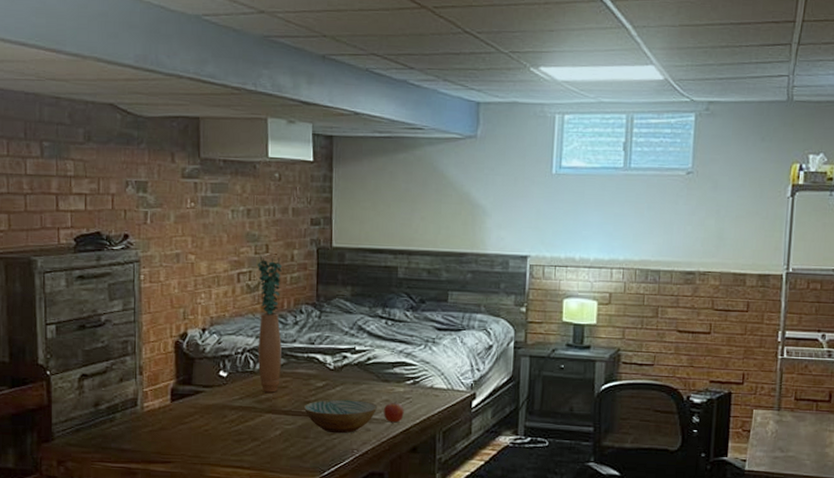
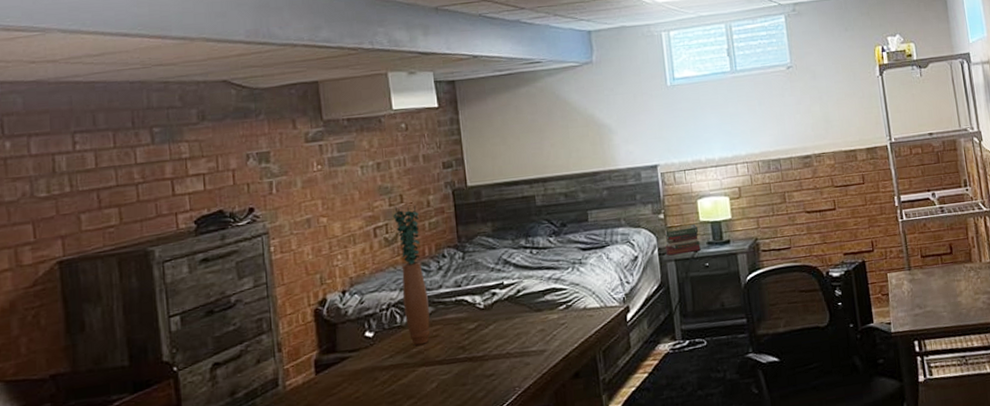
bowl: present [303,399,378,434] -> none [457,334,534,375]
fruit: present [384,401,404,423] -> none [540,328,561,352]
books: none [521,322,560,352] -> present [664,223,701,256]

